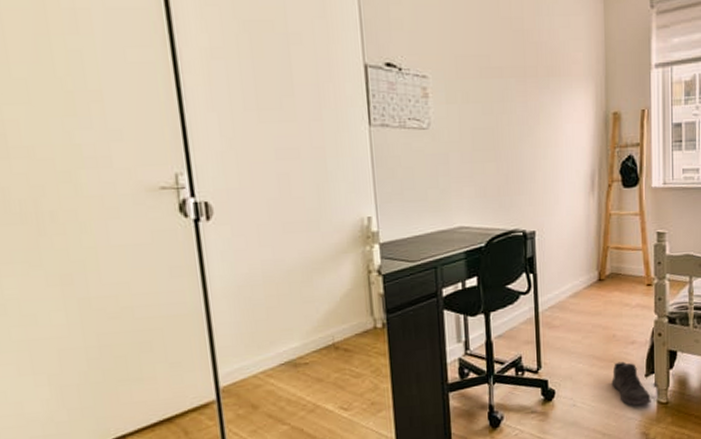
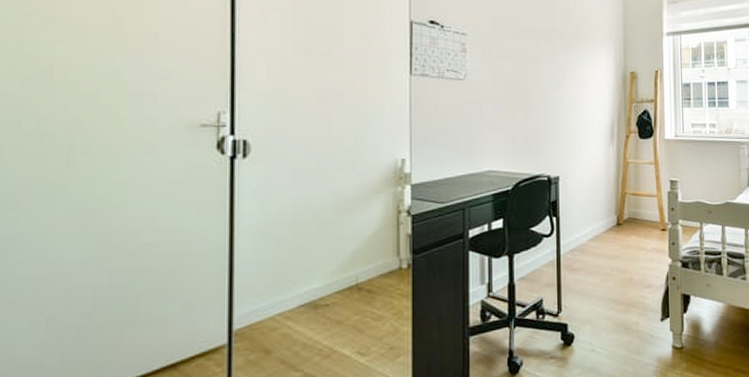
athletic shoe: present [611,361,651,406] -> none [629,305,667,351]

